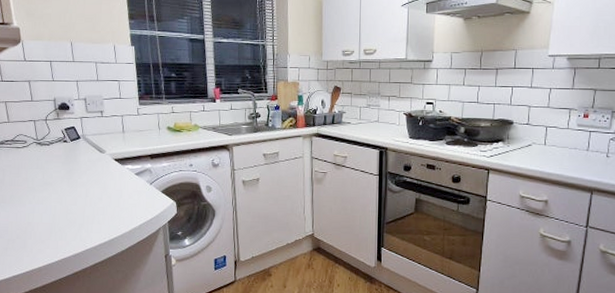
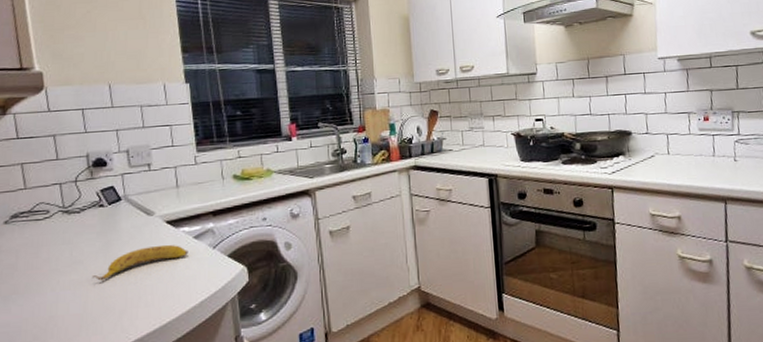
banana: none [58,177,131,200] -> present [91,244,188,281]

